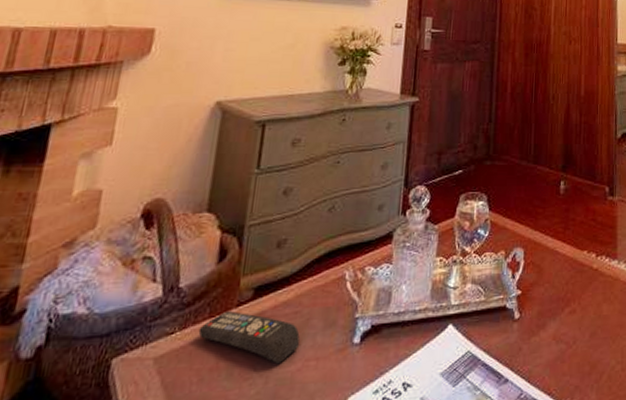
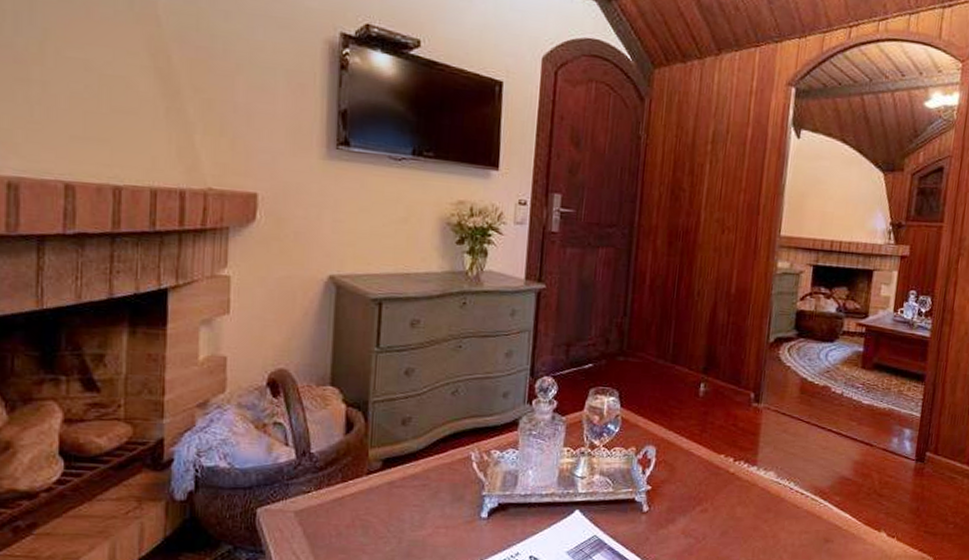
remote control: present [198,310,300,364] -> none [333,477,429,527]

